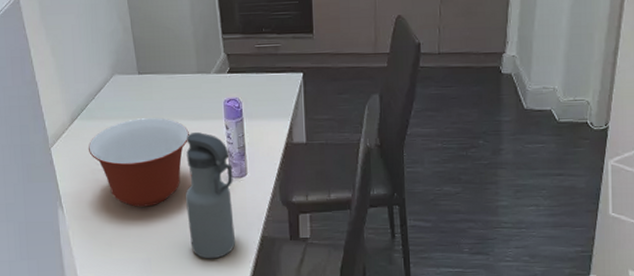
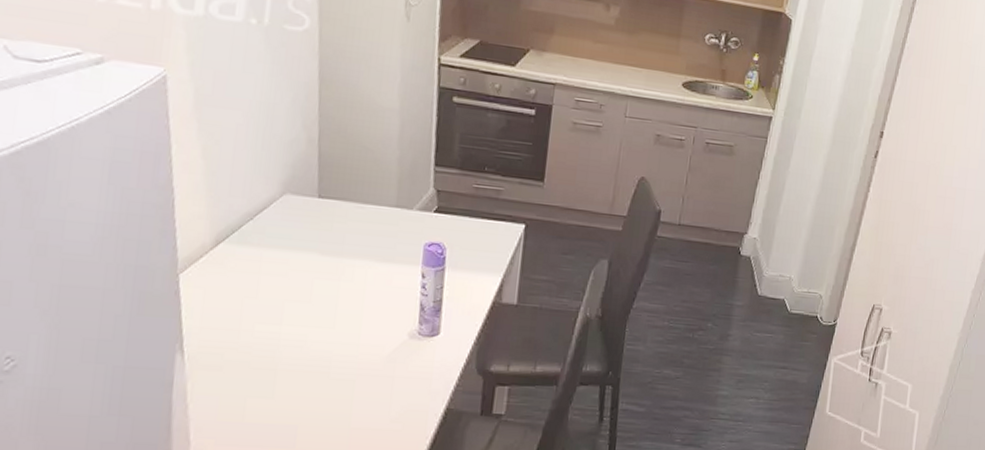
mixing bowl: present [88,118,189,207] -> none [232,251,374,361]
water bottle: present [185,131,236,259] -> none [354,276,423,432]

